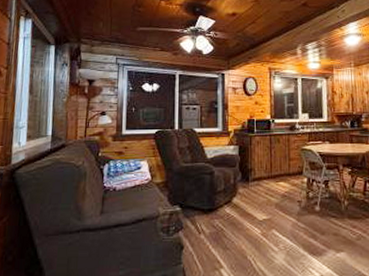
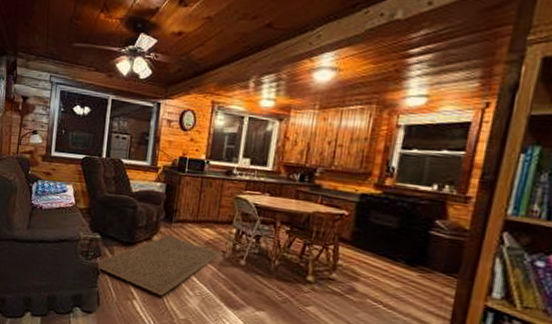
rug: none [178,193,298,258] -> present [96,234,223,296]

